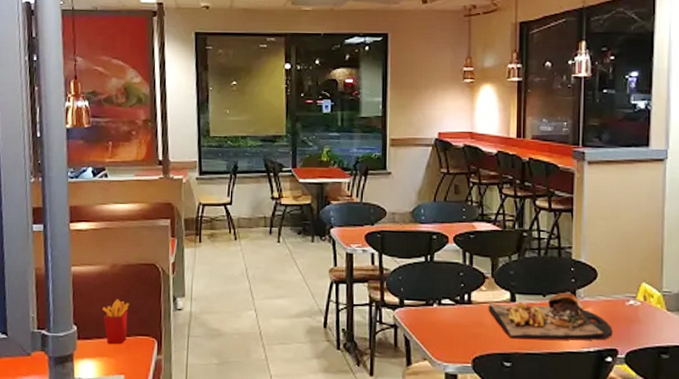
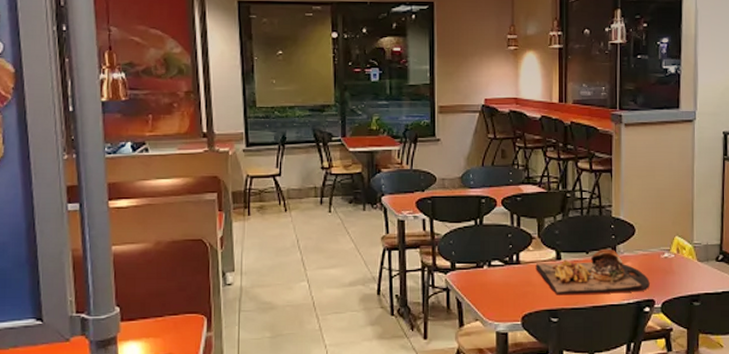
french fries: present [102,299,130,345] -> none [147,277,176,325]

